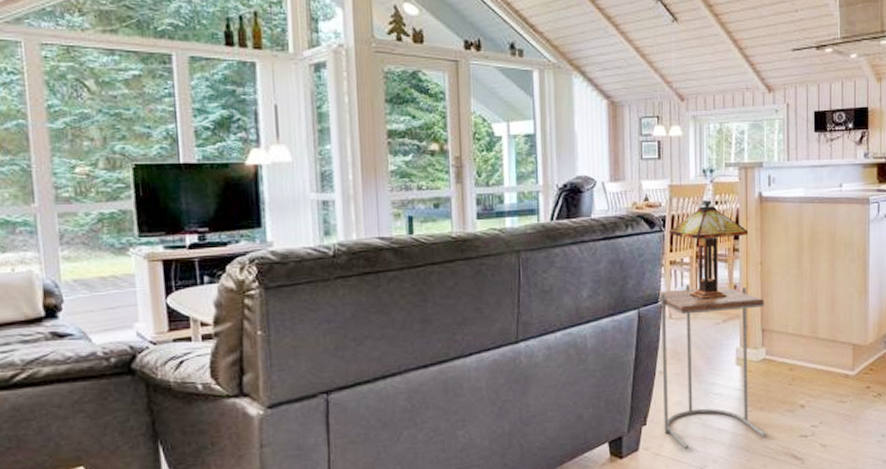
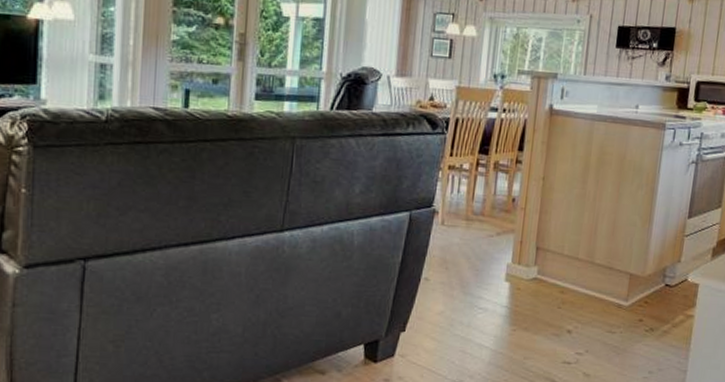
side table: present [657,284,767,450] -> none [423,192,543,362]
table lamp: present [670,202,749,299] -> none [452,108,535,210]

